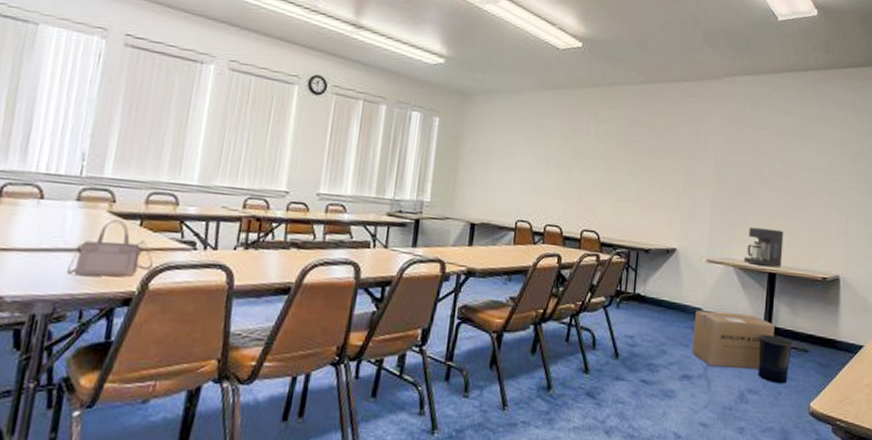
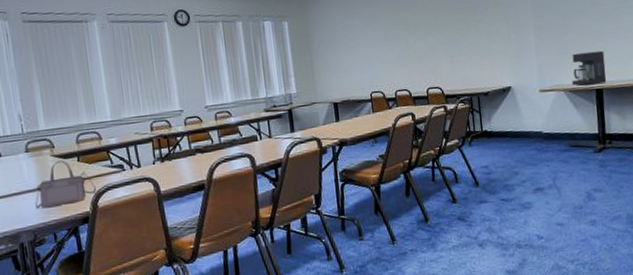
box: present [692,310,775,369] -> none [537,127,609,177]
waste bin: present [758,335,794,384] -> none [595,140,628,180]

